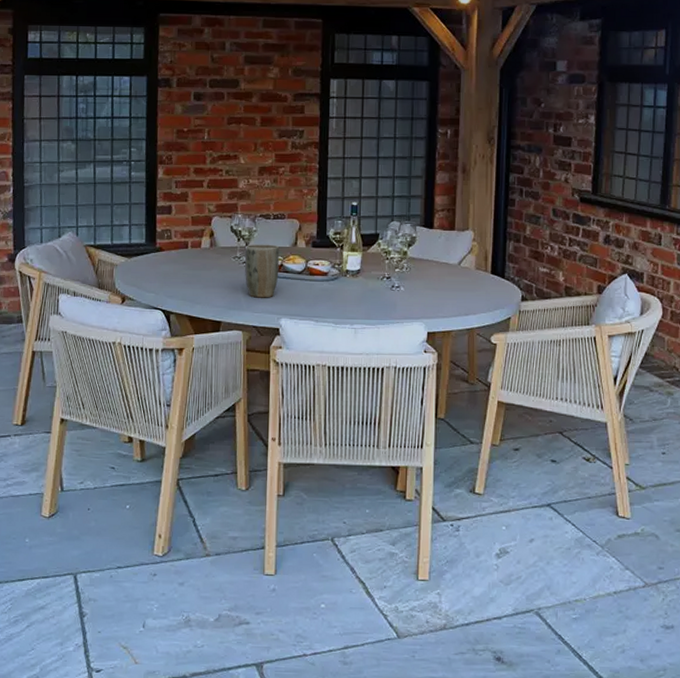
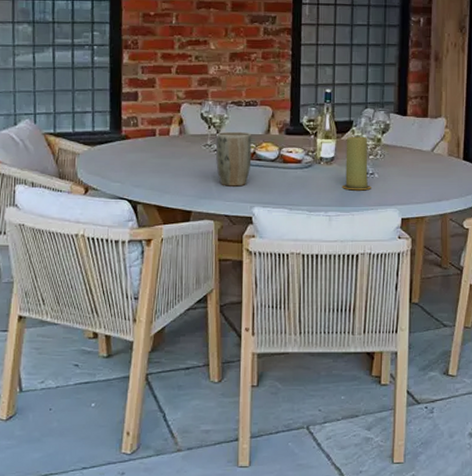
candle: none [367,249,397,304] -> present [342,136,371,191]

